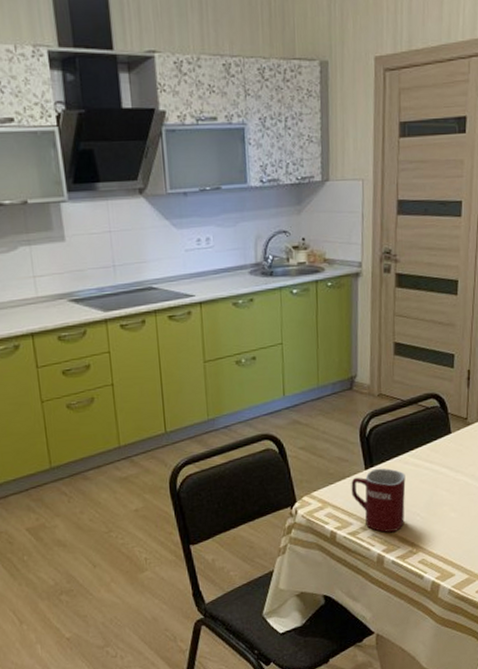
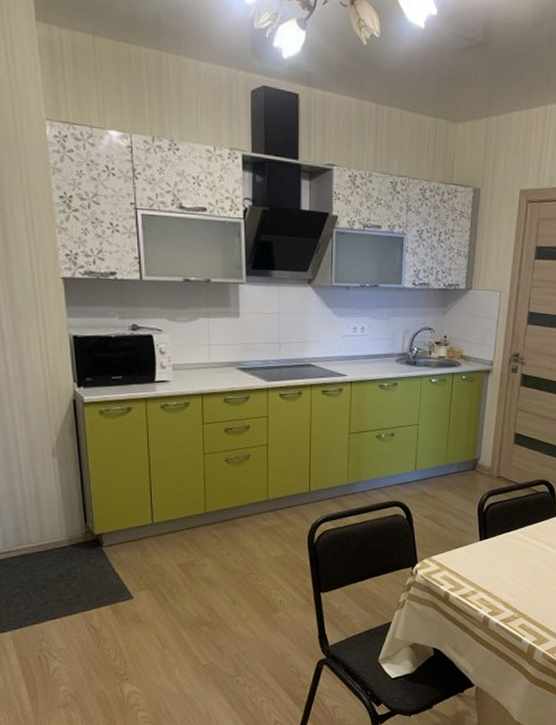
mug: present [351,468,406,533] -> none [466,541,514,597]

